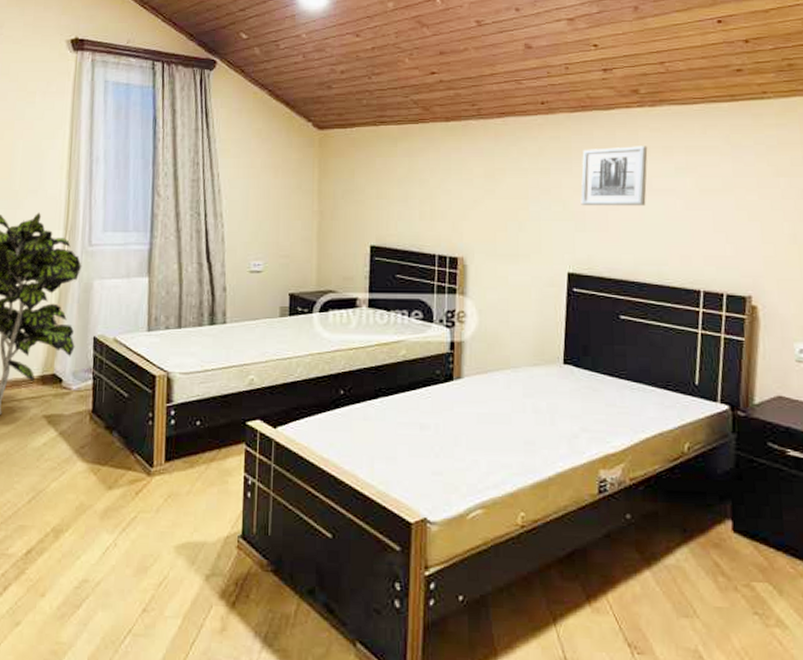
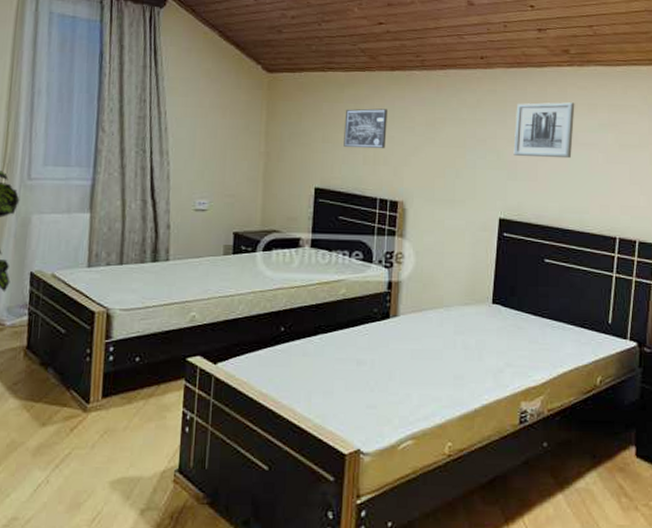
wall art: none [399,161,443,204] -> present [344,108,387,149]

